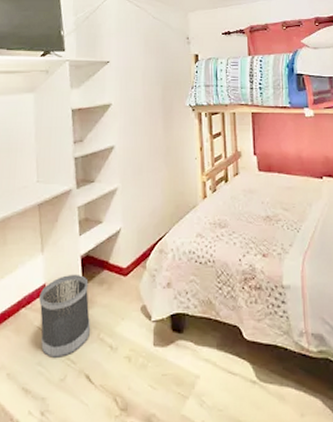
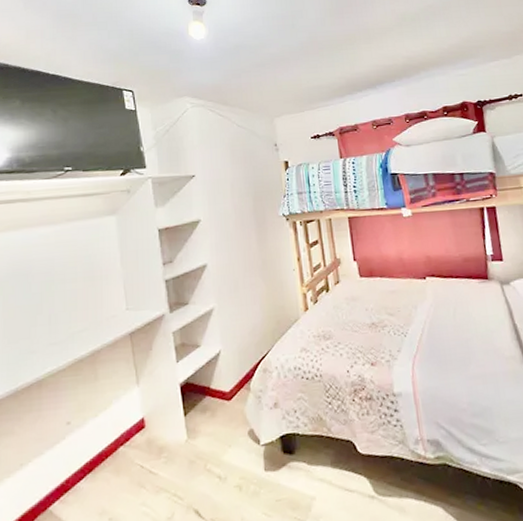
wastebasket: present [39,274,91,359] -> none [138,403,197,497]

